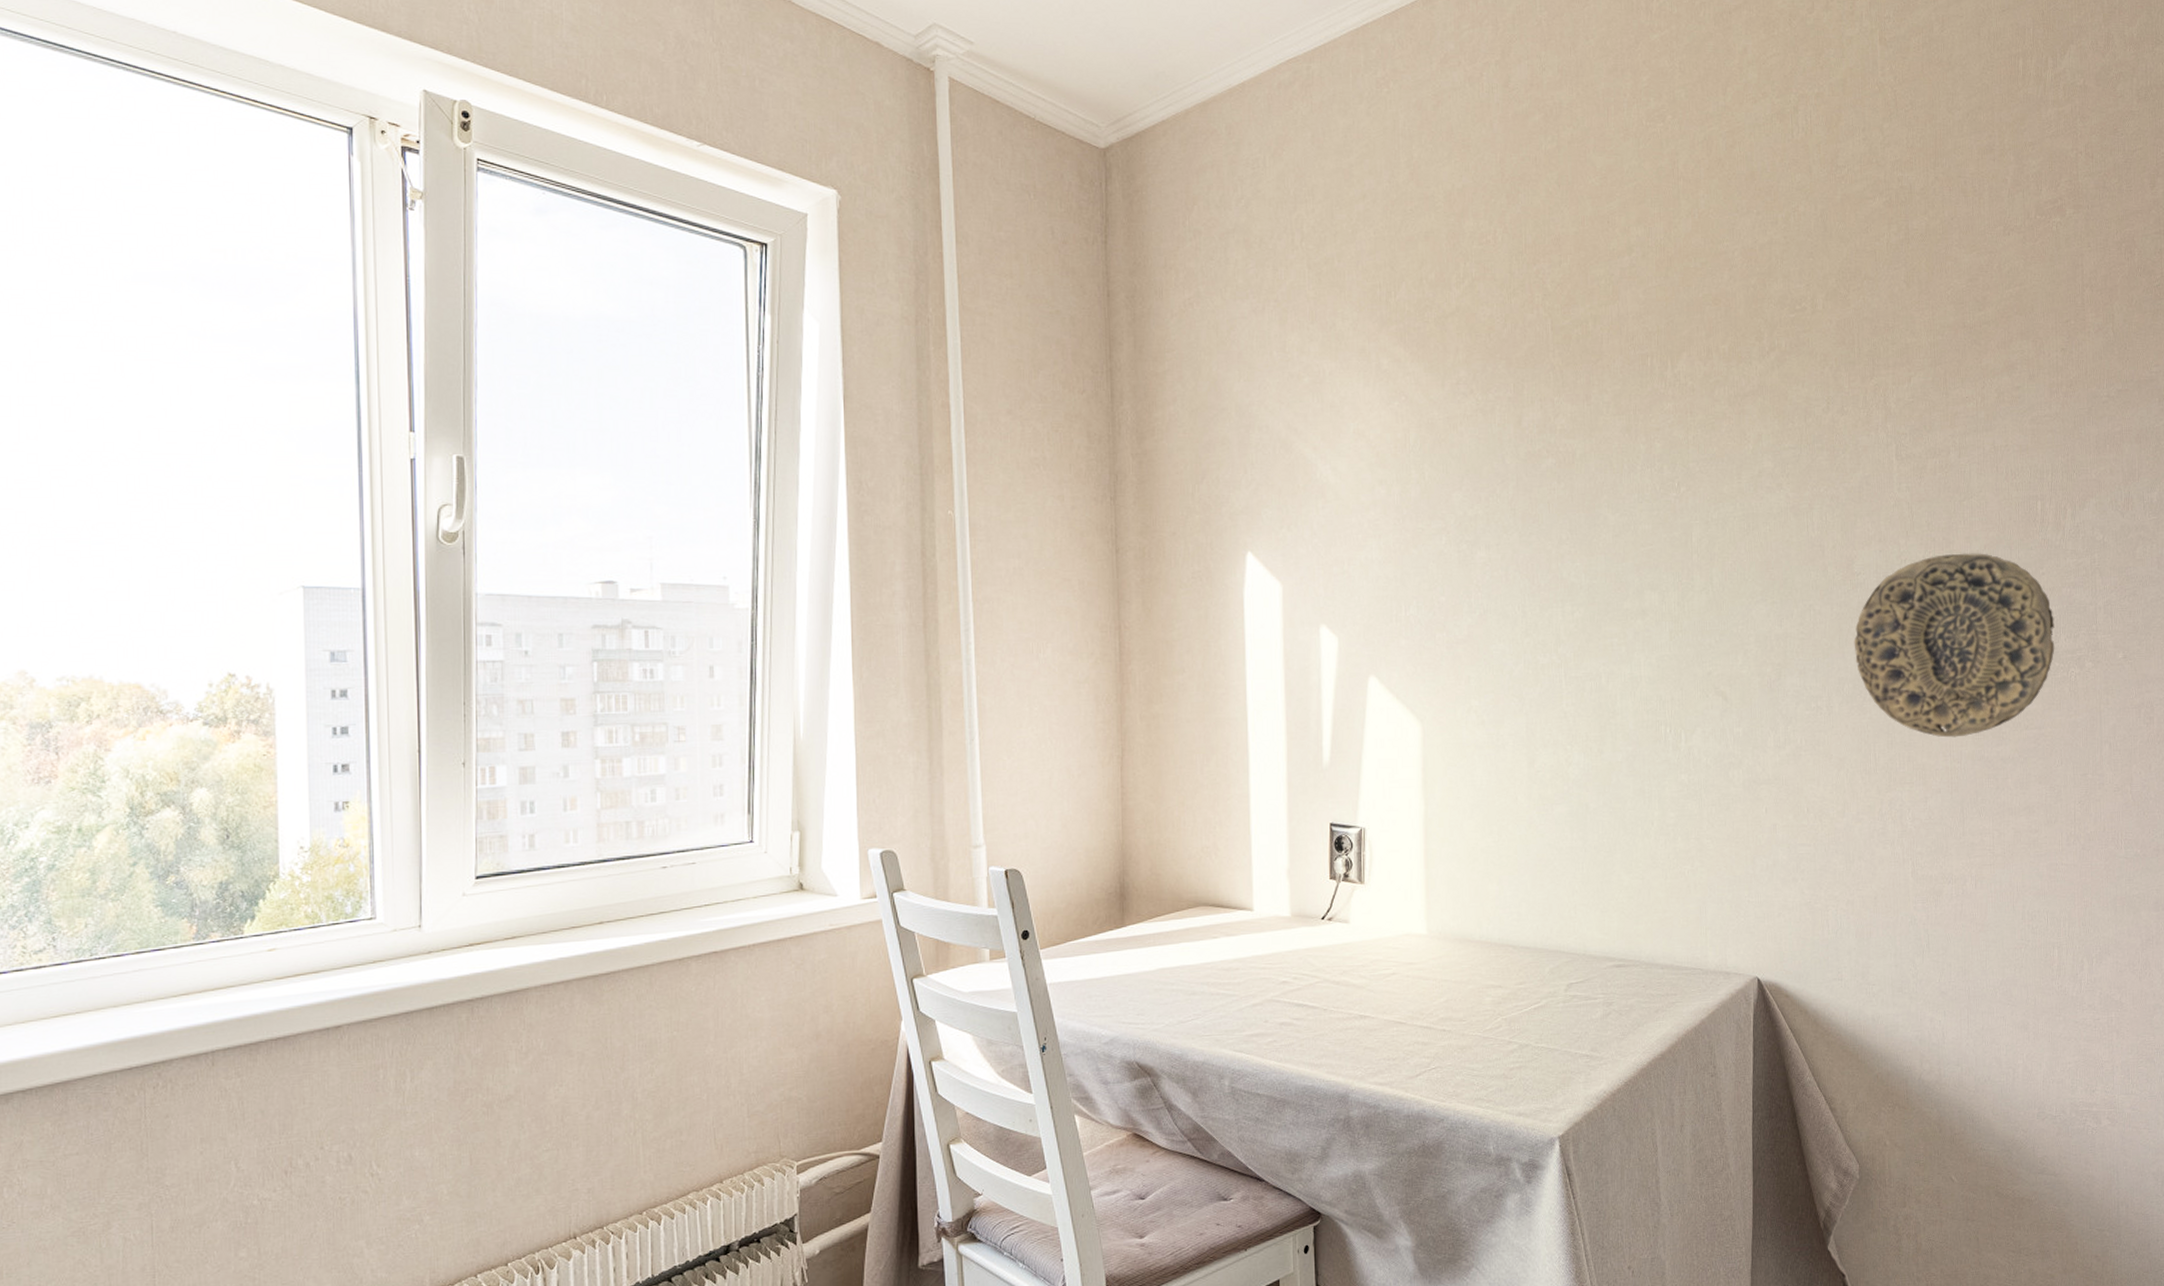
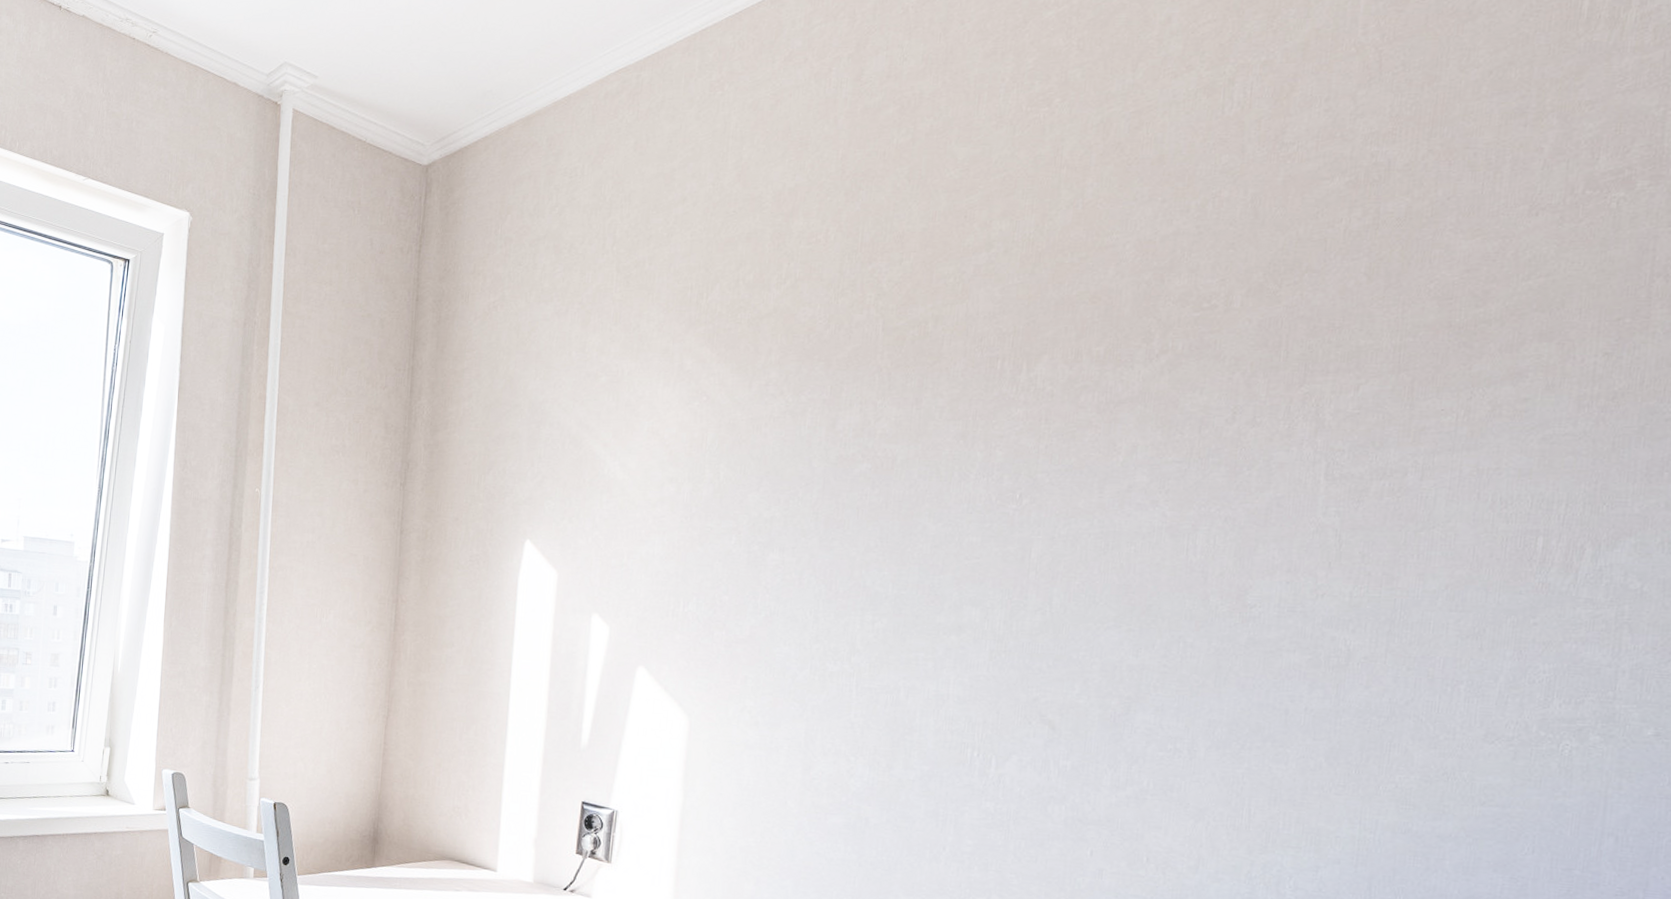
decorative plate: present [1854,553,2055,738] -> none [1235,591,1546,804]

